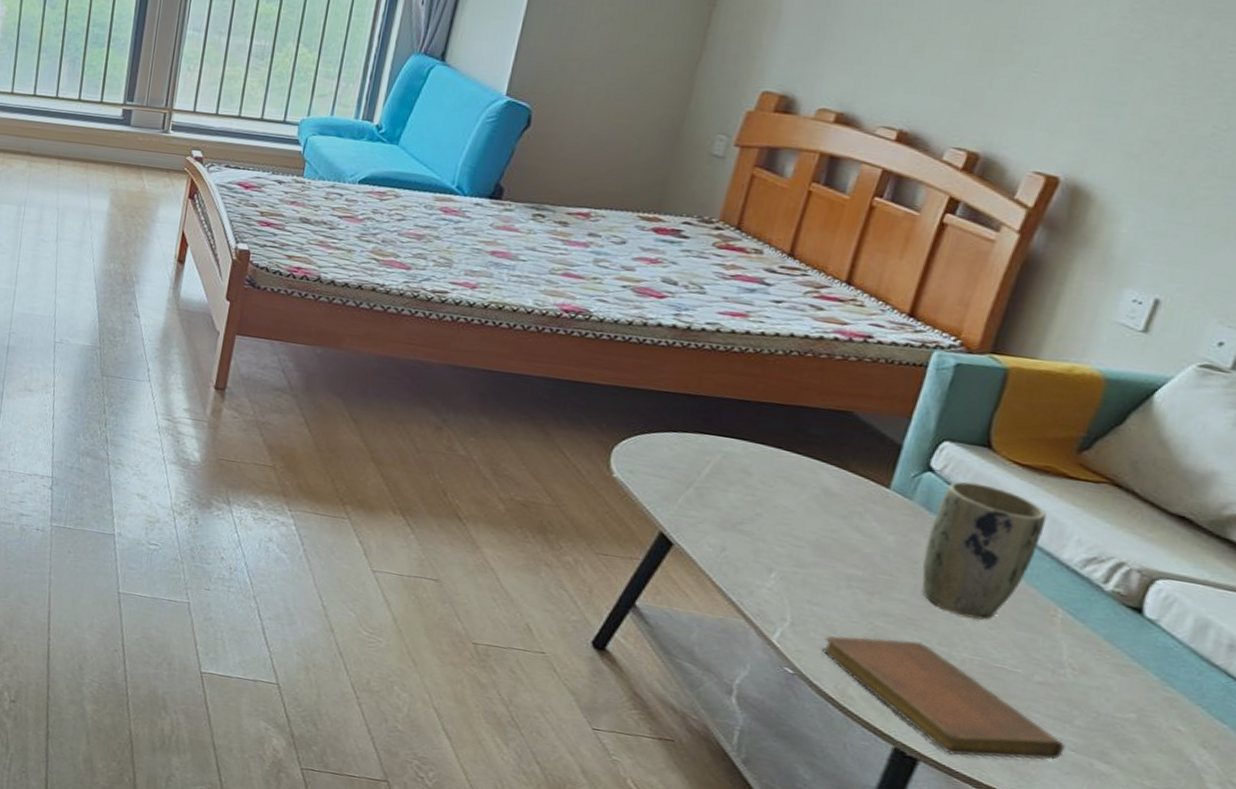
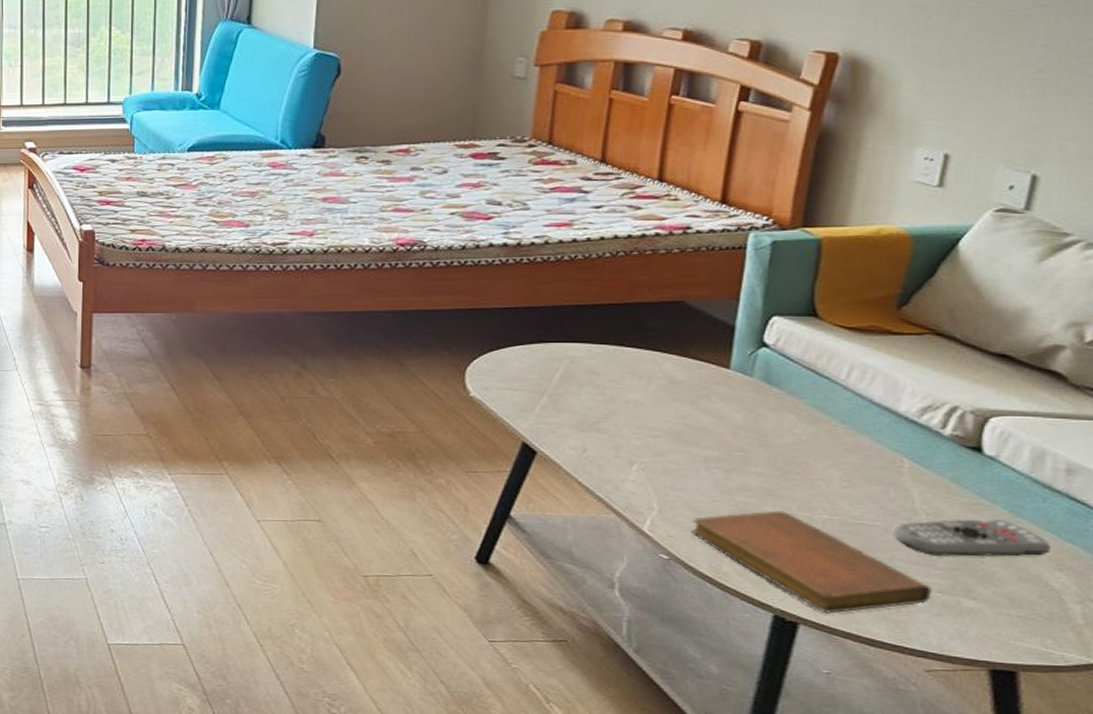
plant pot: present [922,481,1047,620] -> none [772,351,879,480]
remote control: none [1034,674,1199,730] -> present [894,519,1050,557]

